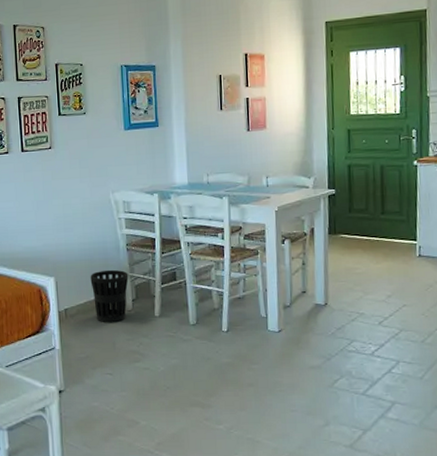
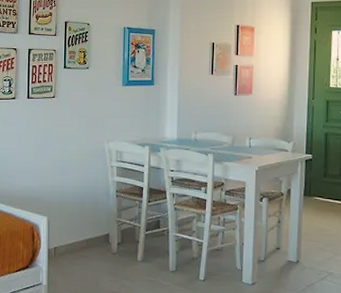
wastebasket: present [90,269,129,323] -> none [80,213,116,264]

